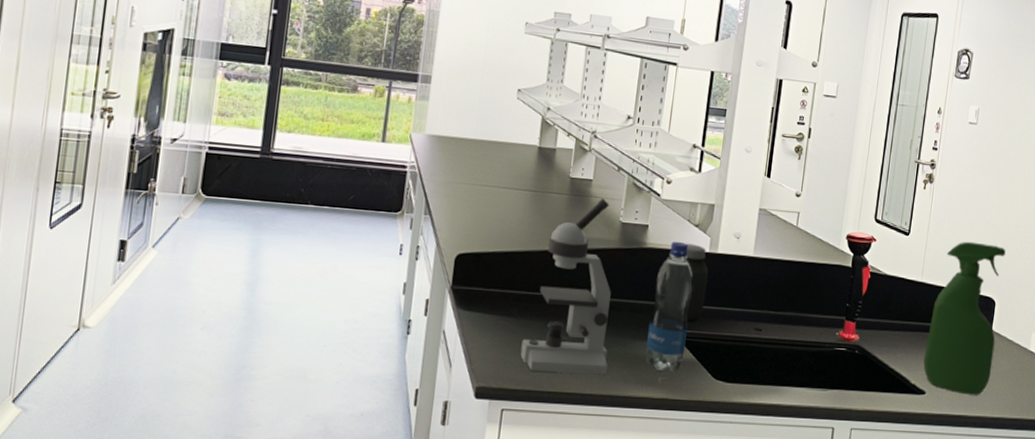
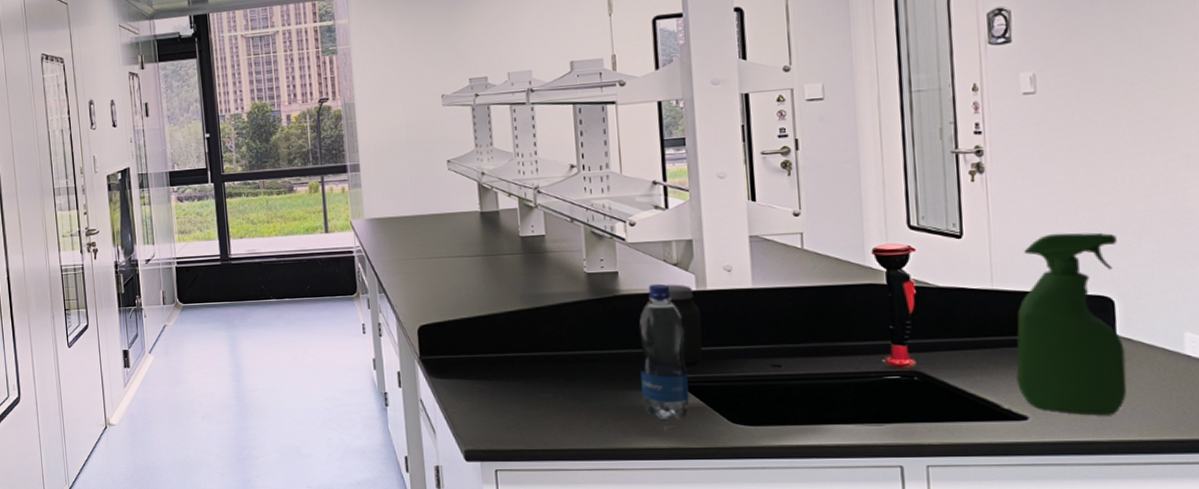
microscope: present [520,198,611,375] -> none [502,252,602,431]

